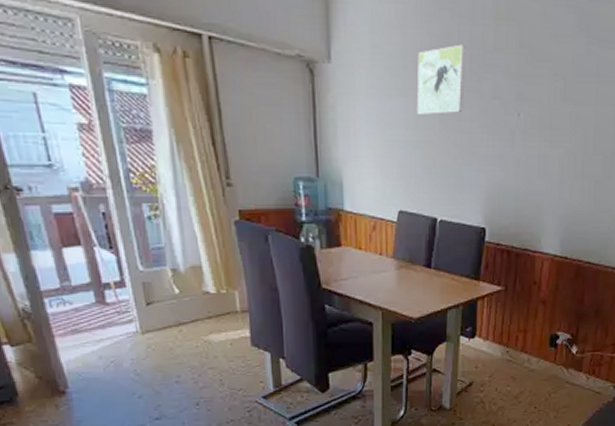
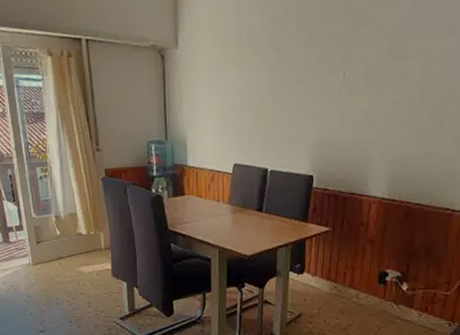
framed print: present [416,44,466,116] -> none [250,19,294,83]

